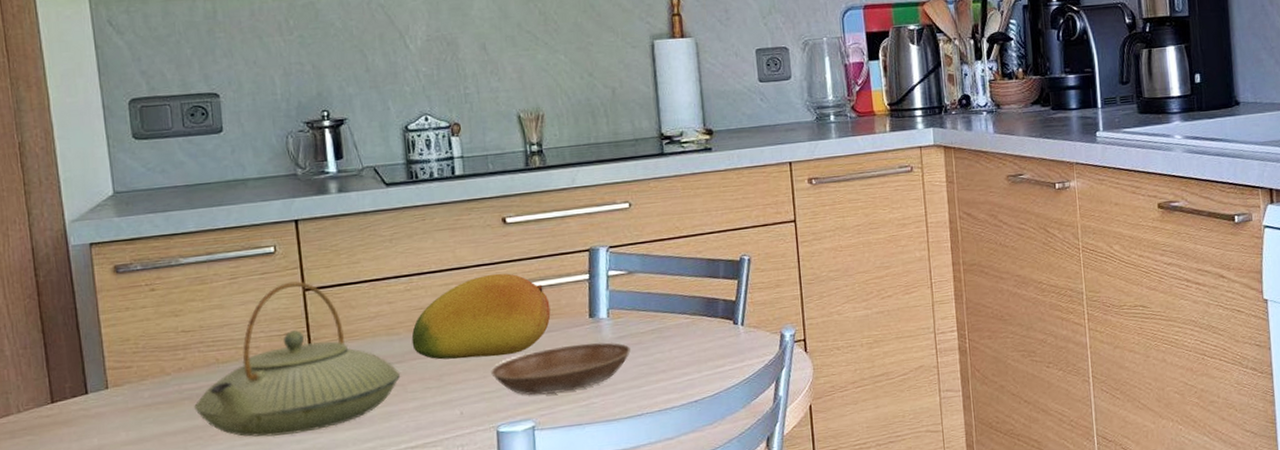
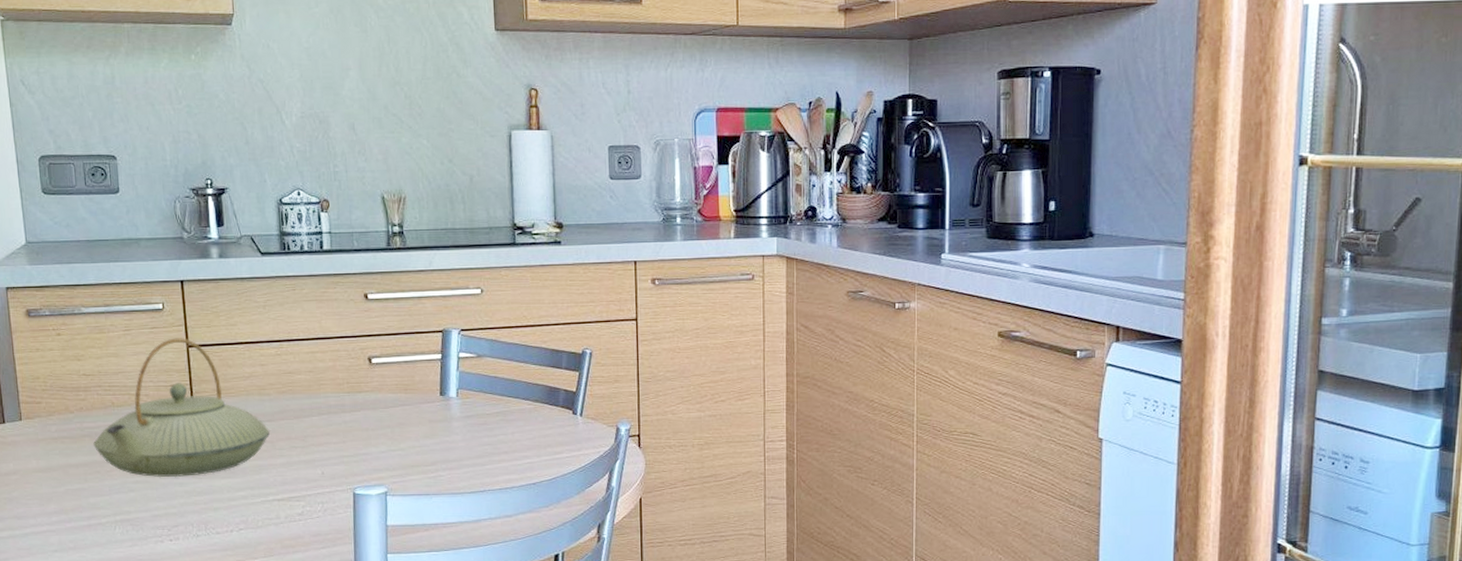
fruit: present [411,273,551,360] -> none [280,346,405,424]
saucer: present [491,342,632,395] -> none [350,419,477,464]

